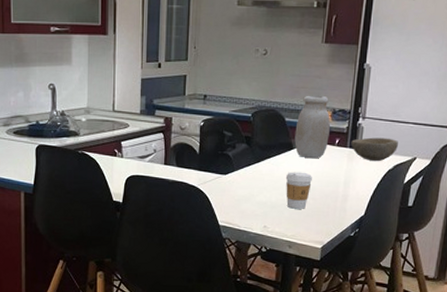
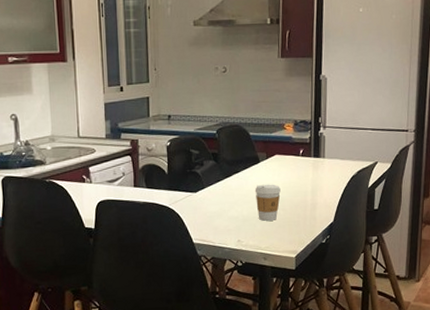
jar: present [294,95,330,158] -> none [260,108,293,170]
bowl: present [351,137,398,161] -> none [314,145,359,168]

